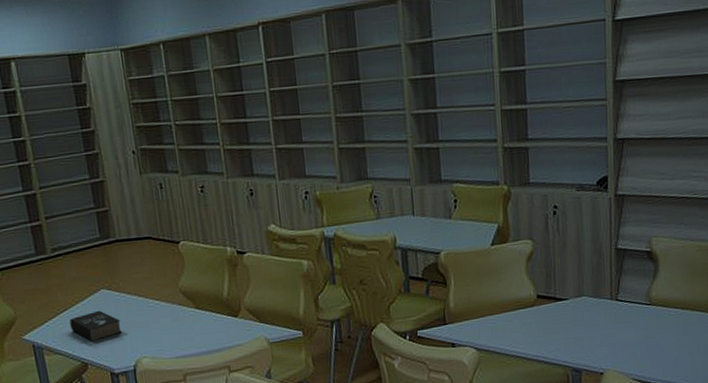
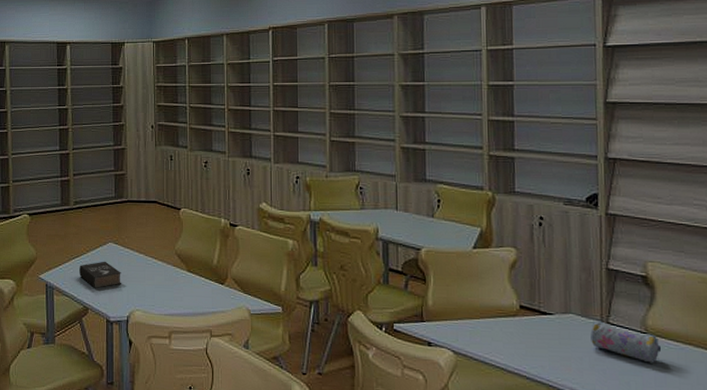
pencil case: none [601,299,664,331] -> present [590,321,662,363]

